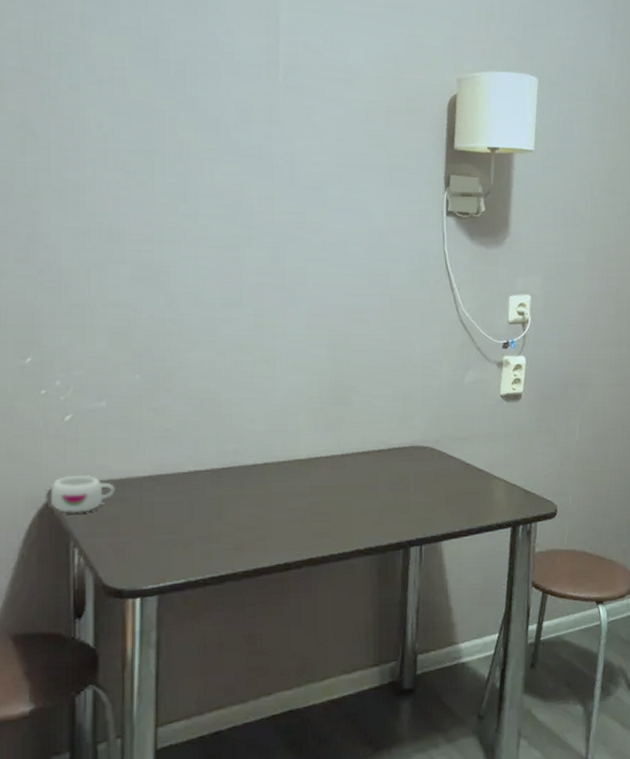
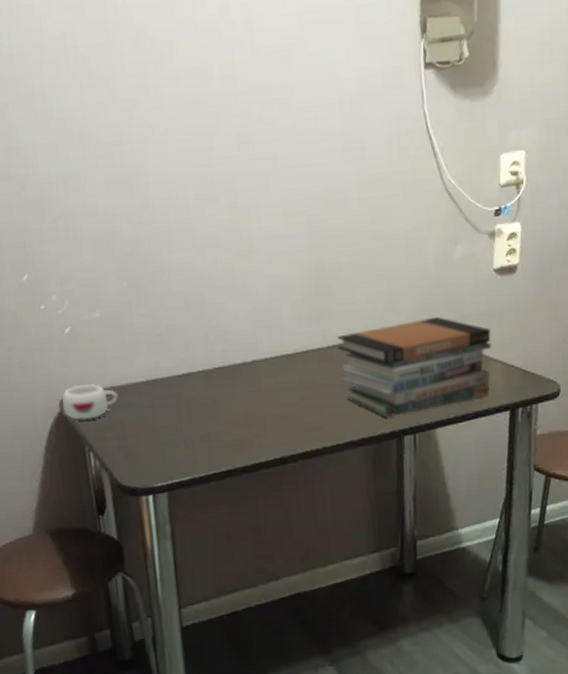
book stack: none [350,434,497,528] -> present [337,316,492,418]

